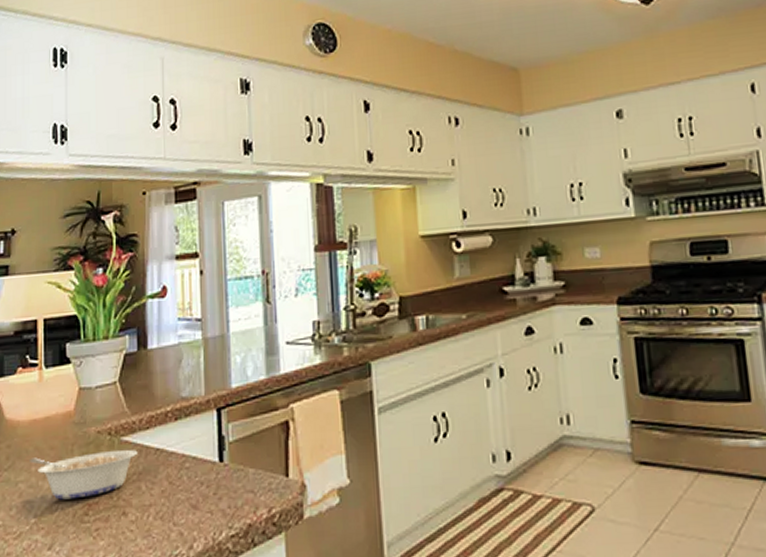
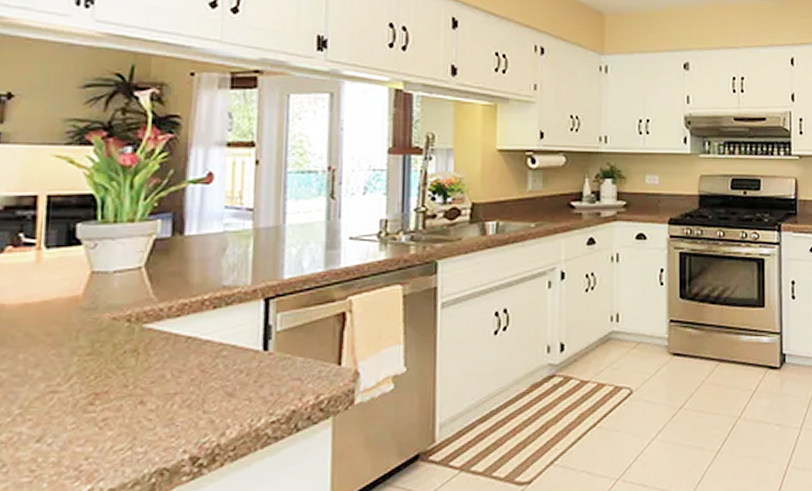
legume: present [29,449,138,500] -> none [16,336,164,389]

